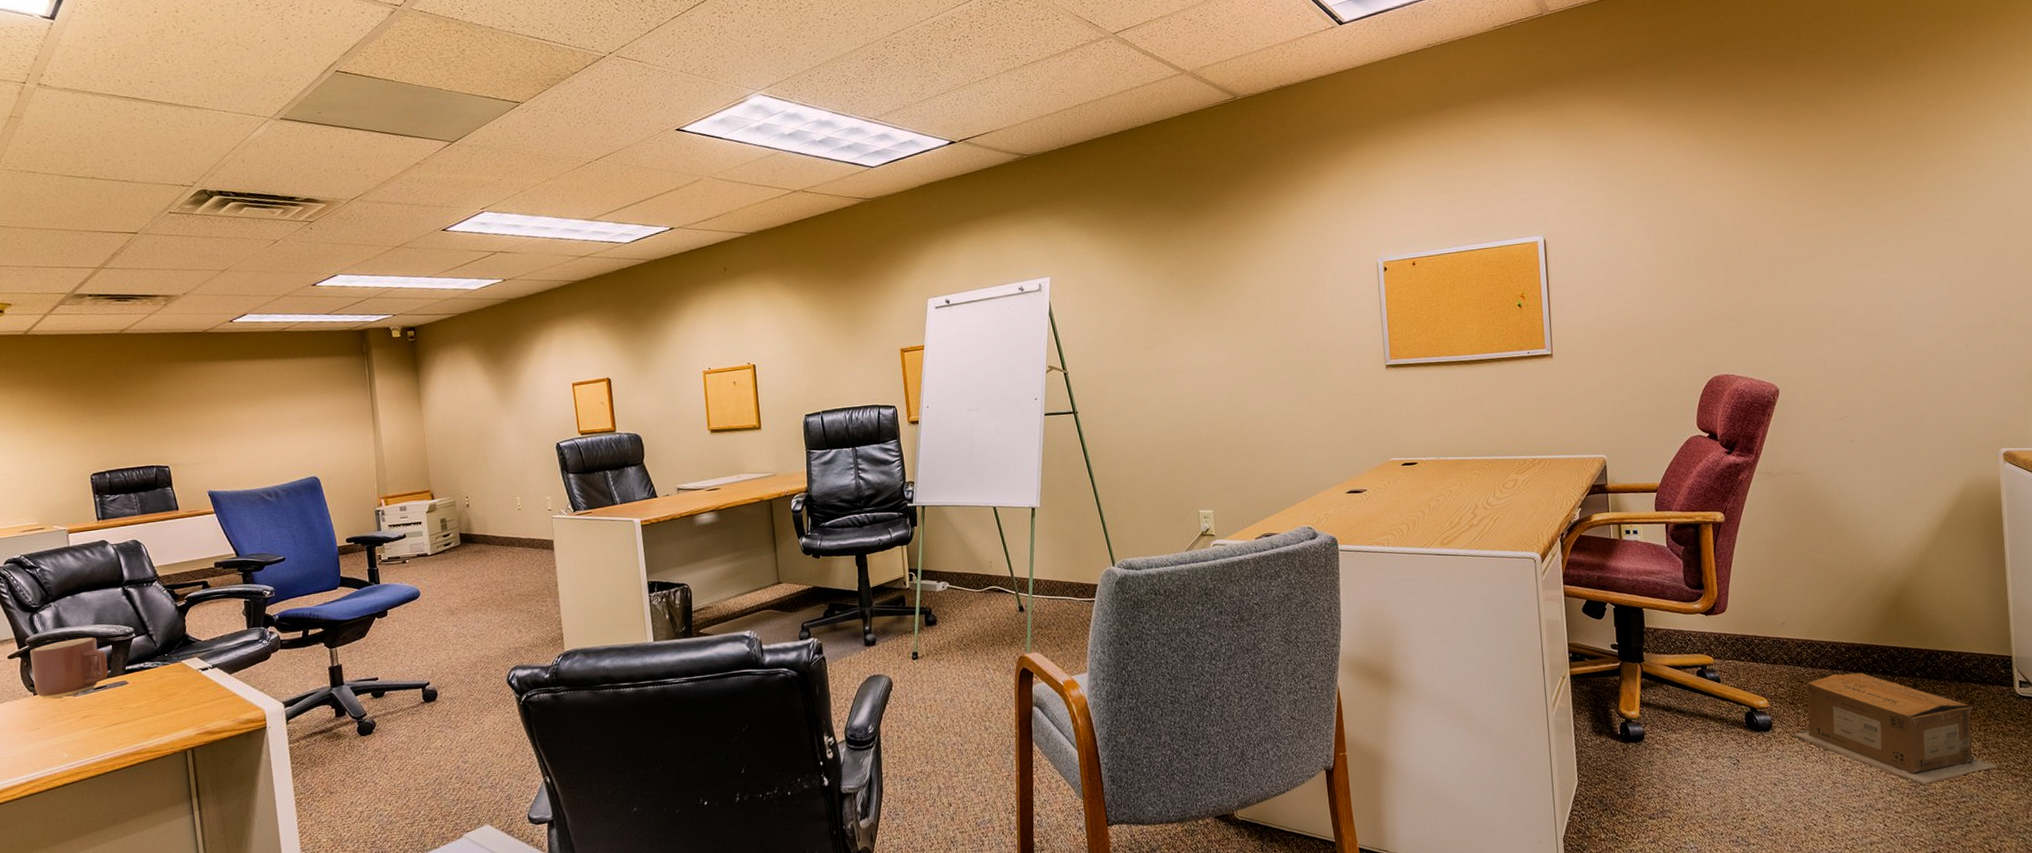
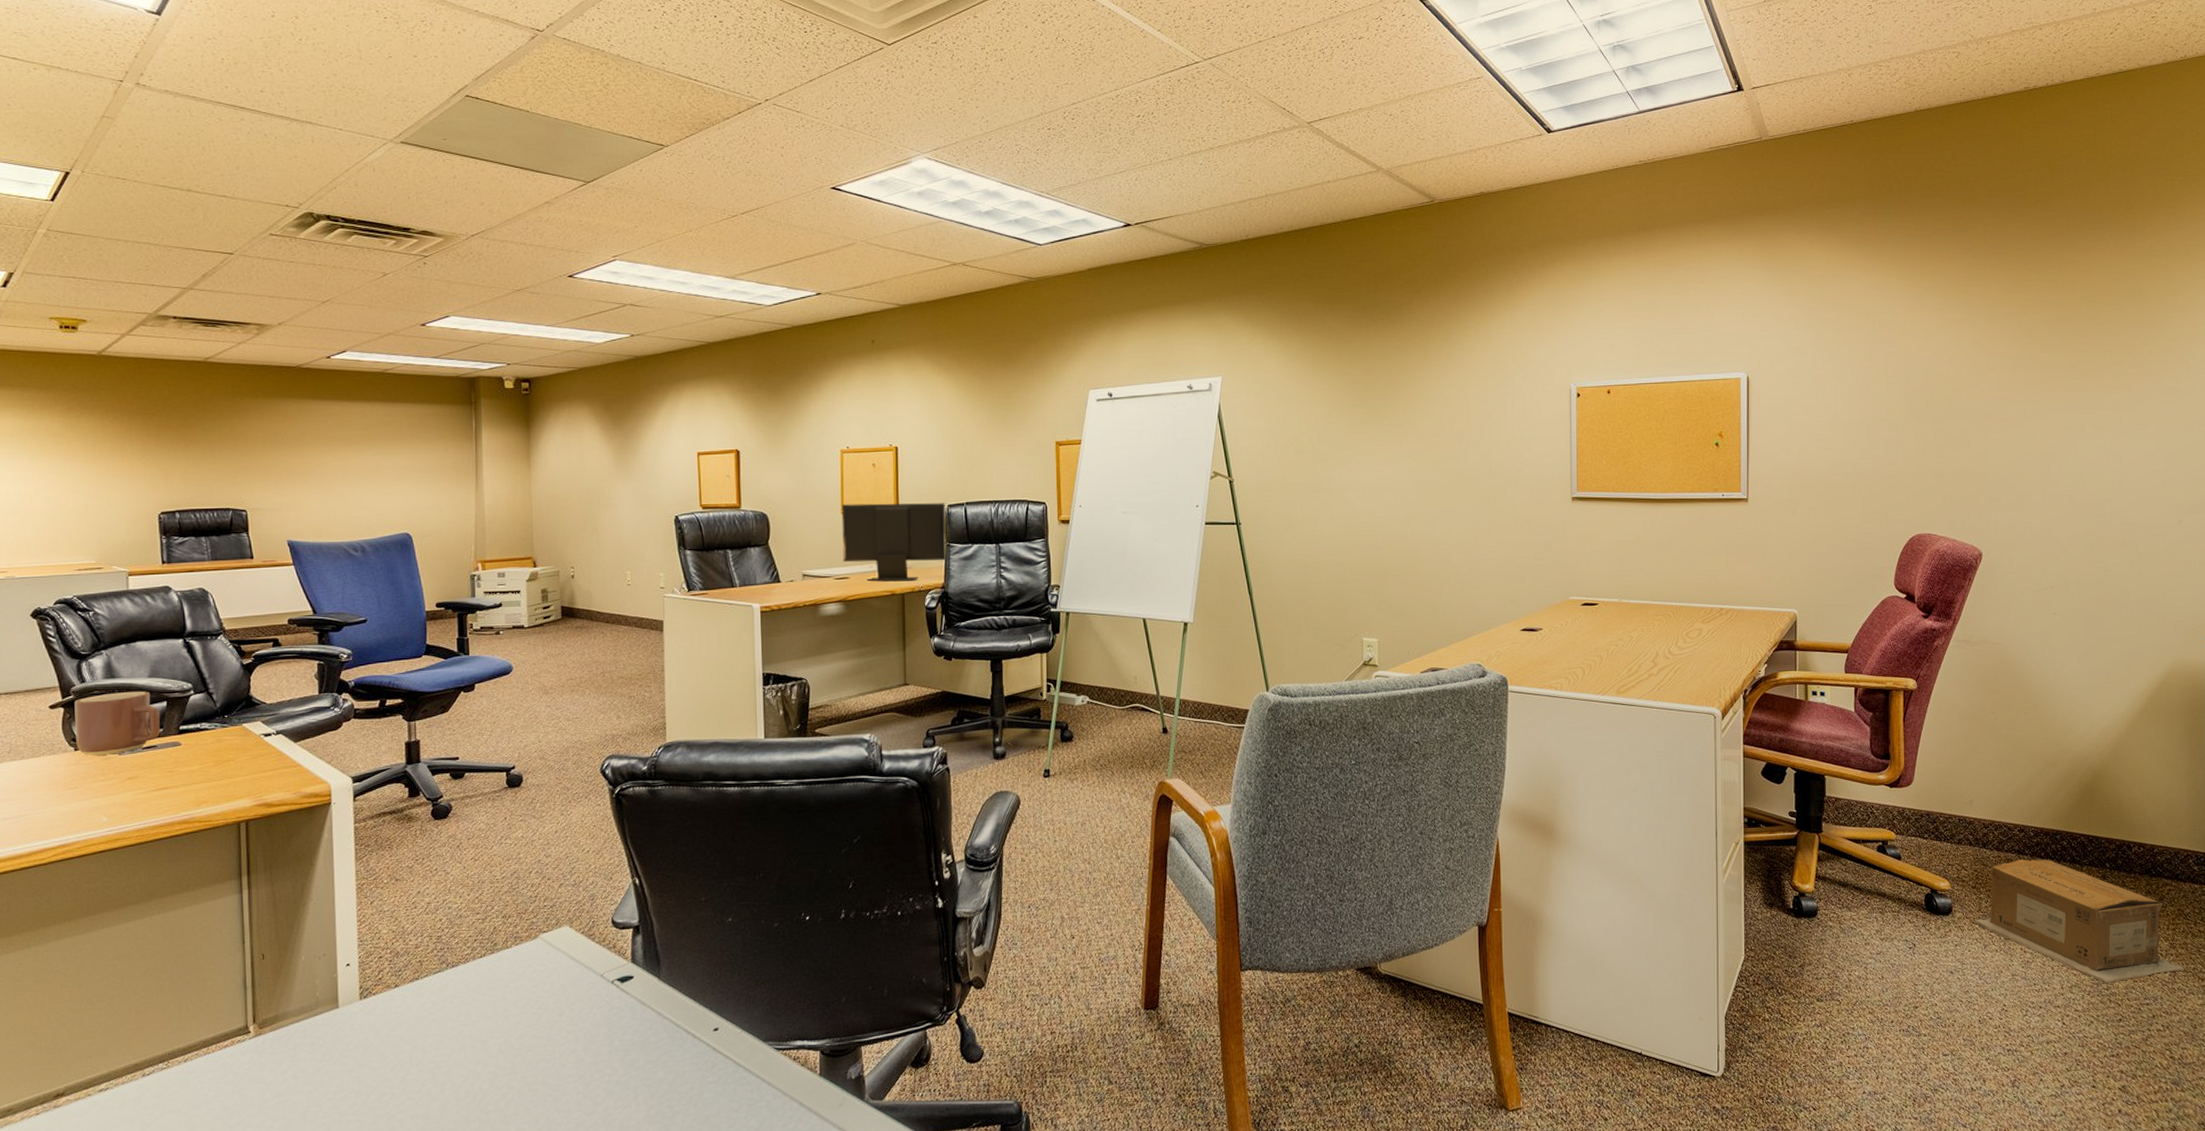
computer monitor: none [707,413,808,491] -> present [841,503,947,582]

